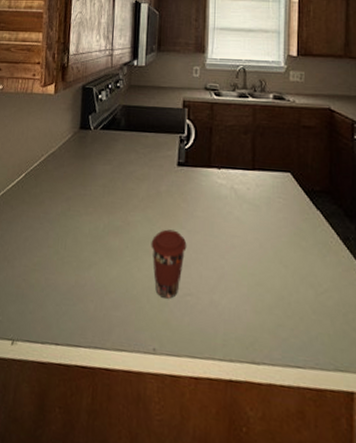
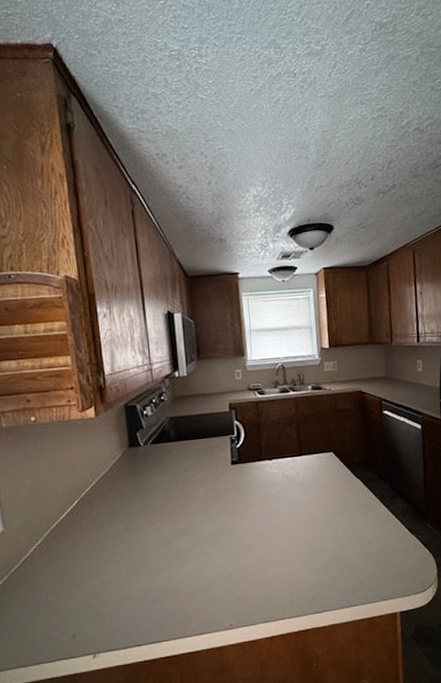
coffee cup: present [151,229,187,299] -> none [216,521,249,581]

